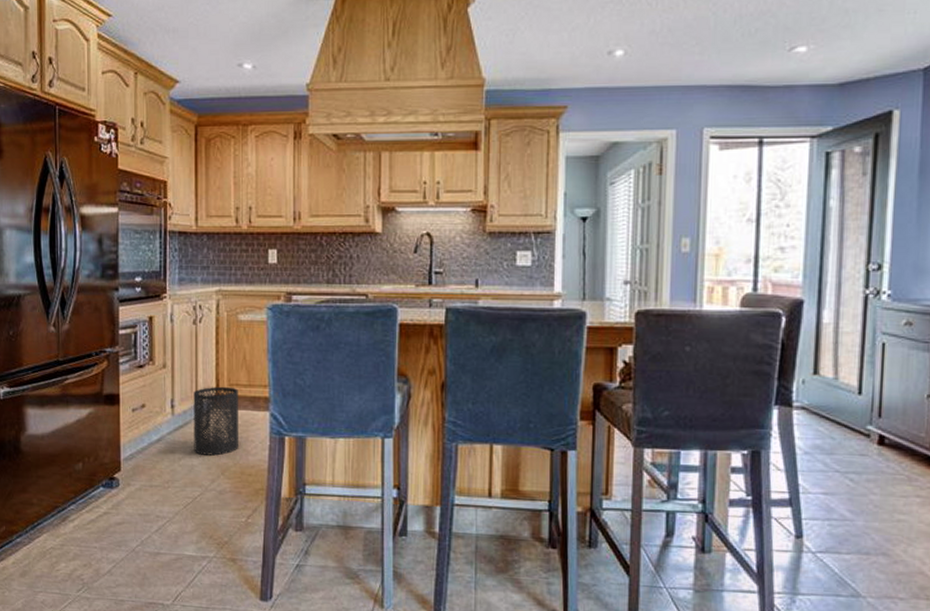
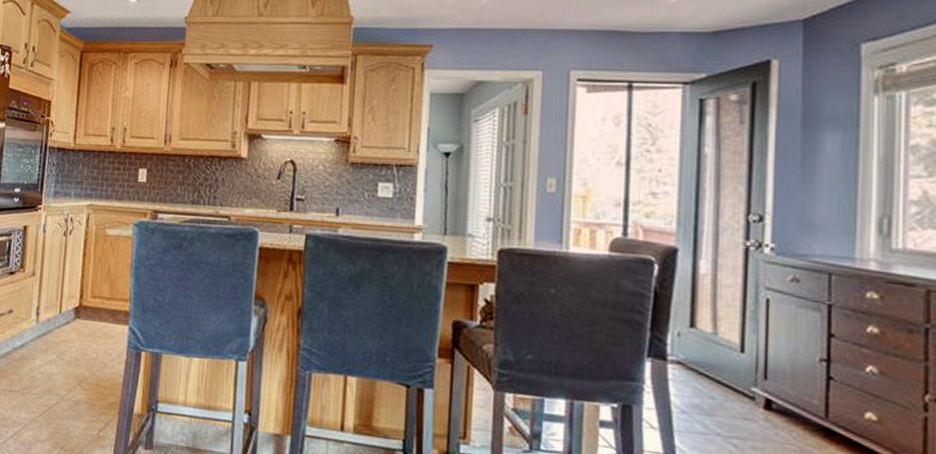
trash can: present [193,386,238,456] -> none [54,297,100,366]

